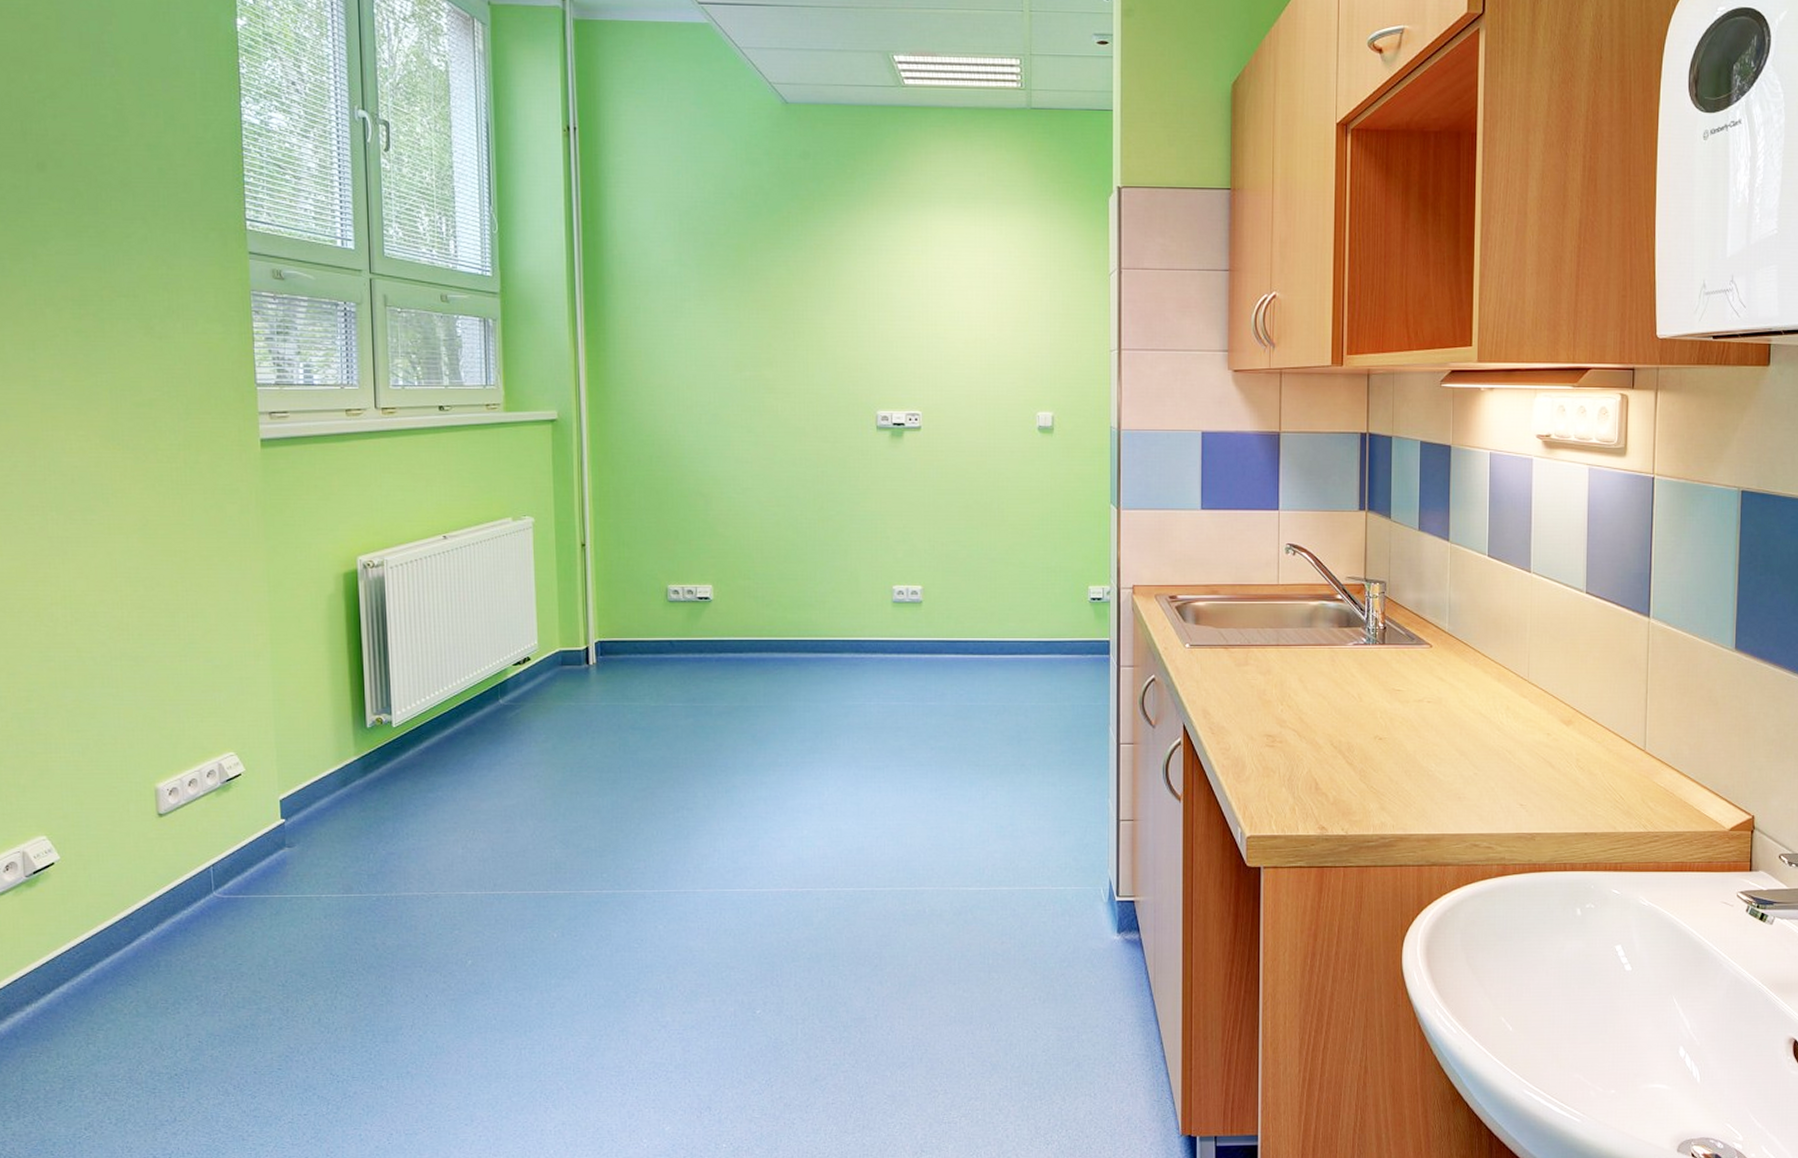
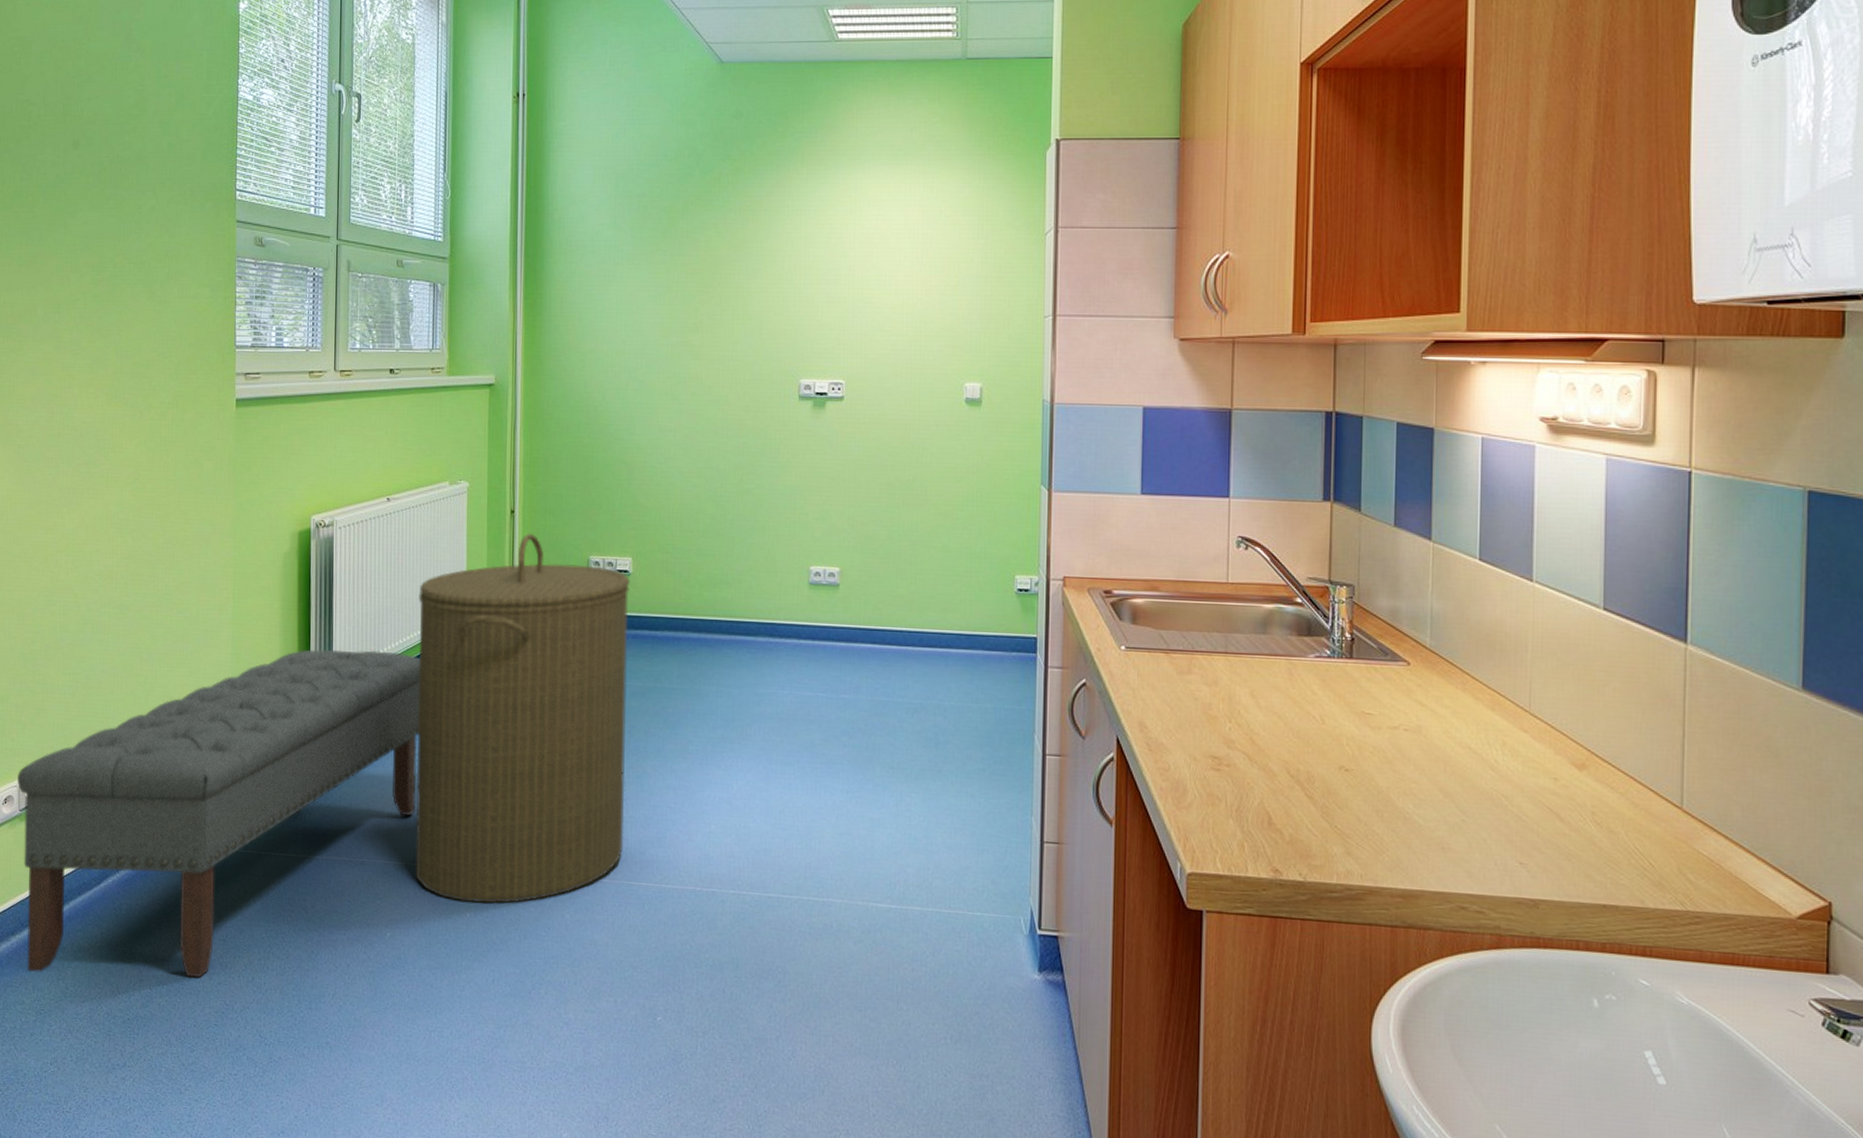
bench: none [20,688,493,1039] -> present [18,649,421,978]
laundry hamper: none [484,565,716,924] -> present [415,533,631,904]

